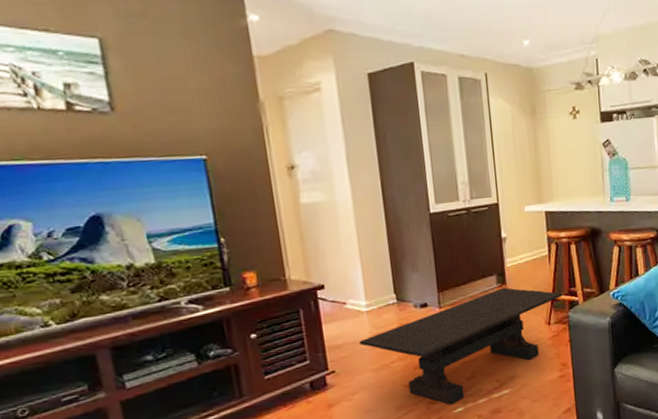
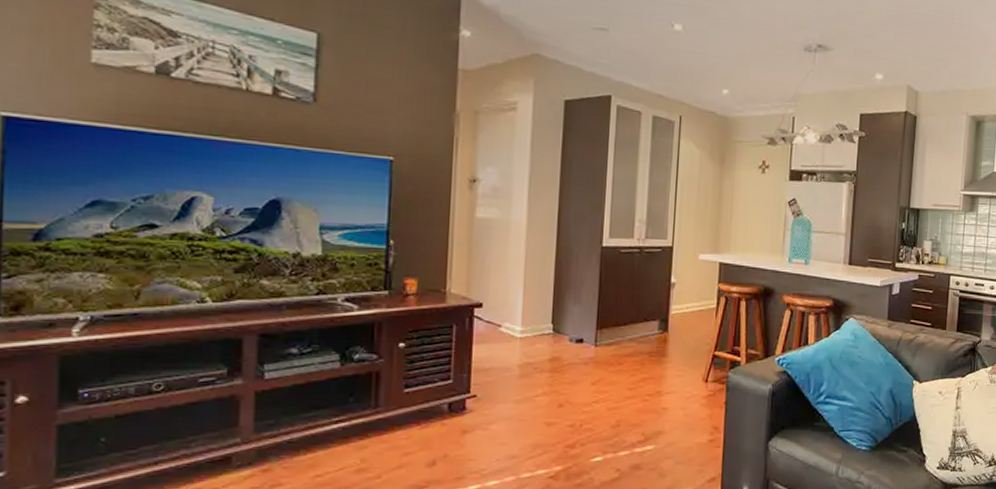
coffee table: present [359,287,563,405] -> none [507,334,725,452]

